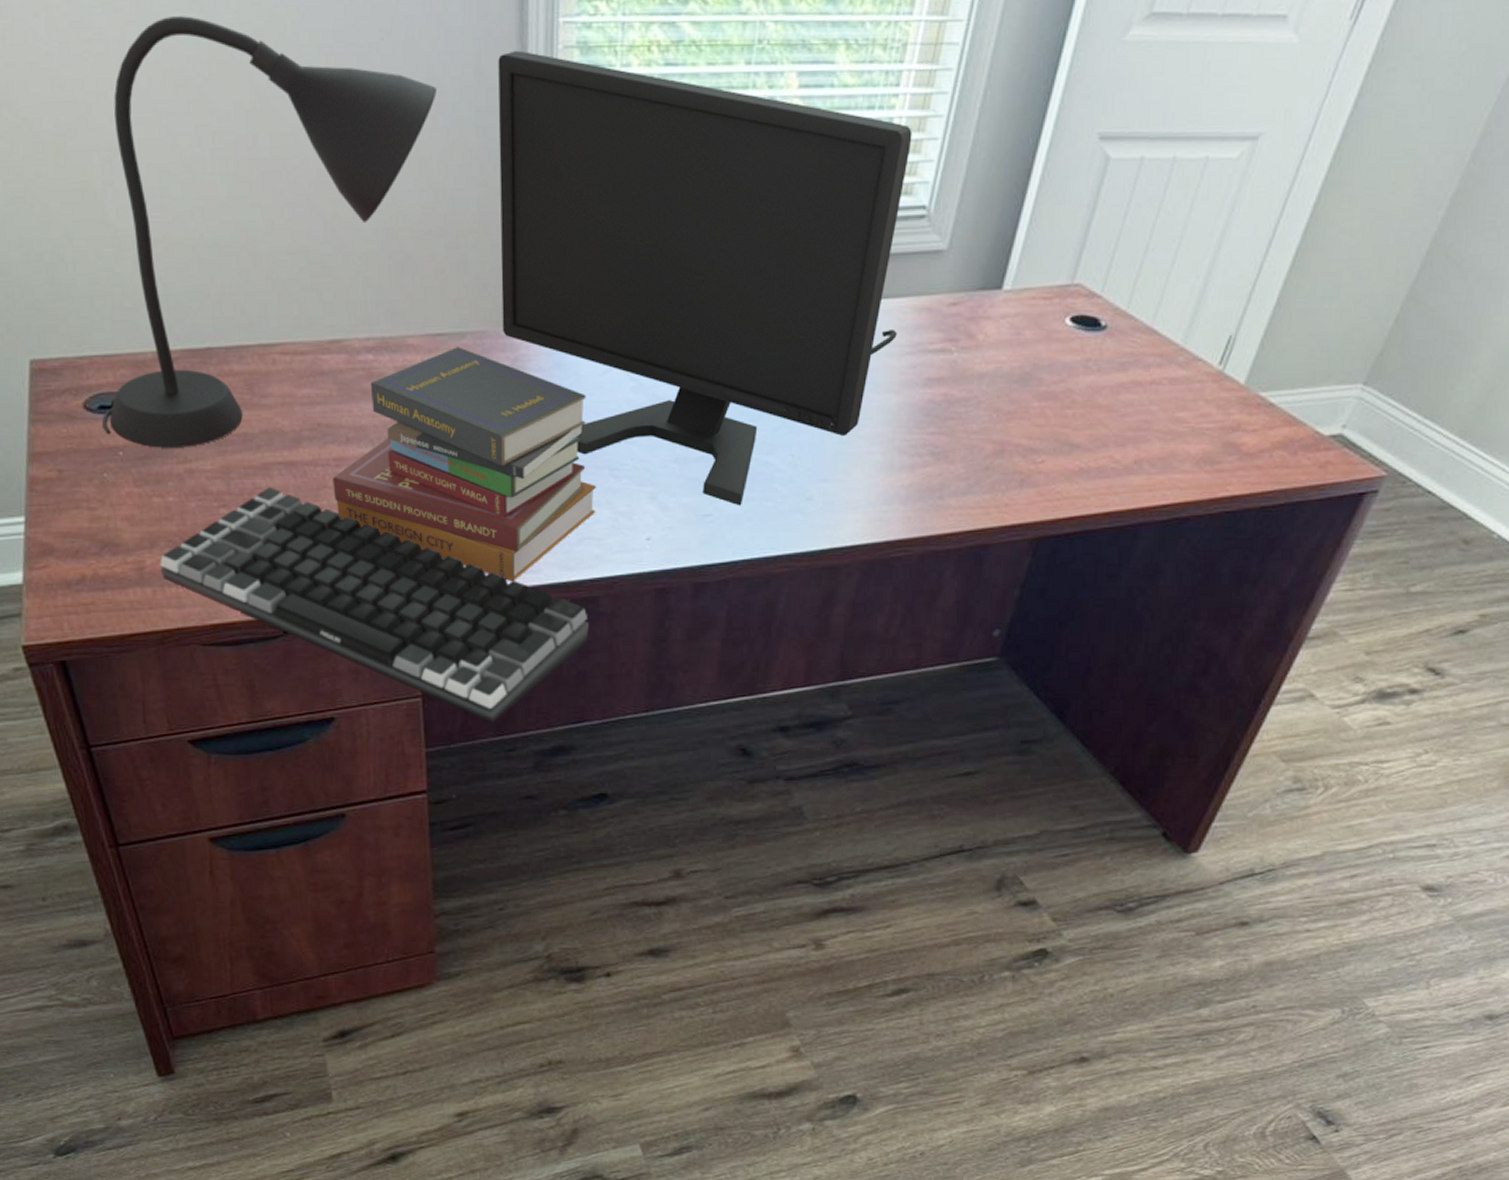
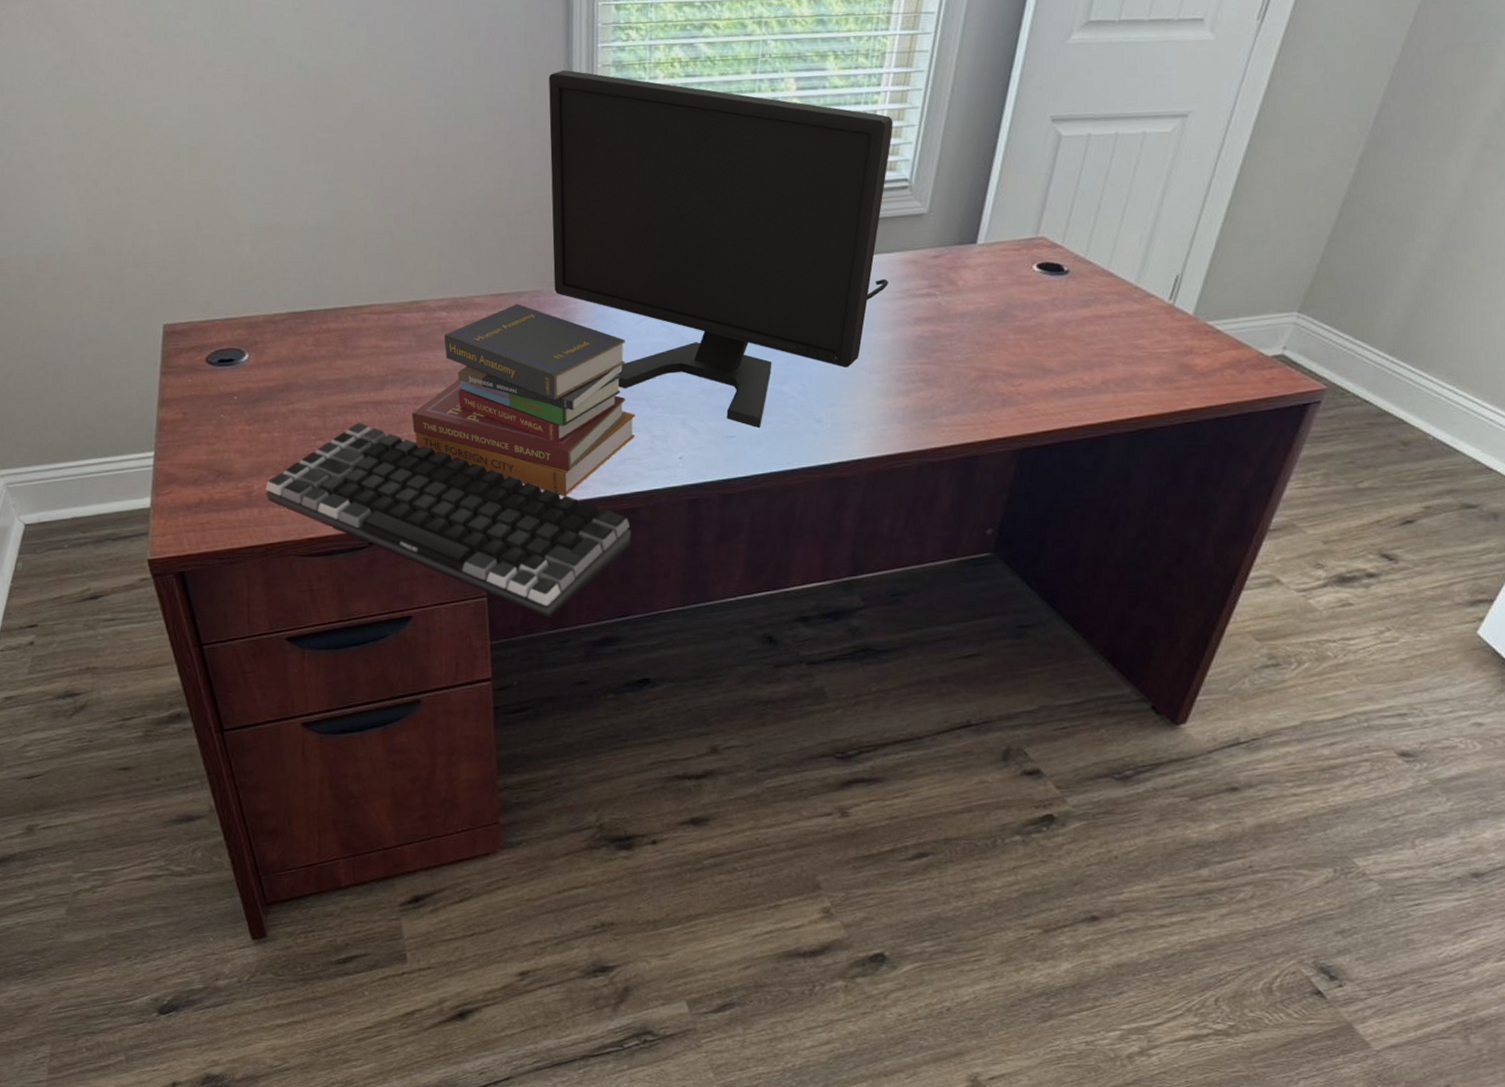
desk lamp: present [102,16,437,448] -> none [221,54,499,393]

